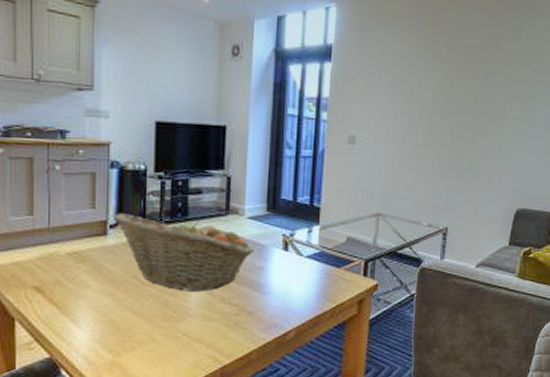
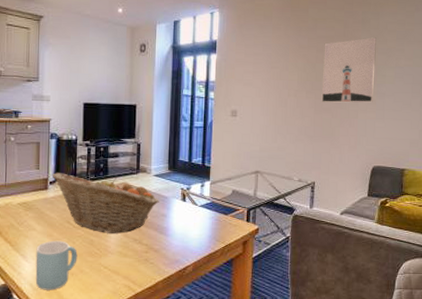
mug: none [91,301,147,364] -> present [35,240,78,290]
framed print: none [459,49,529,131] -> present [321,37,376,103]

